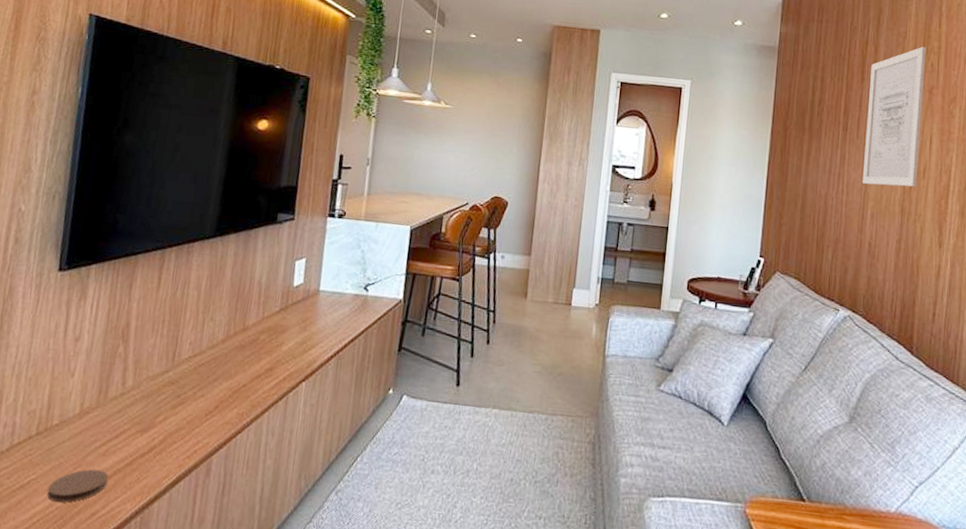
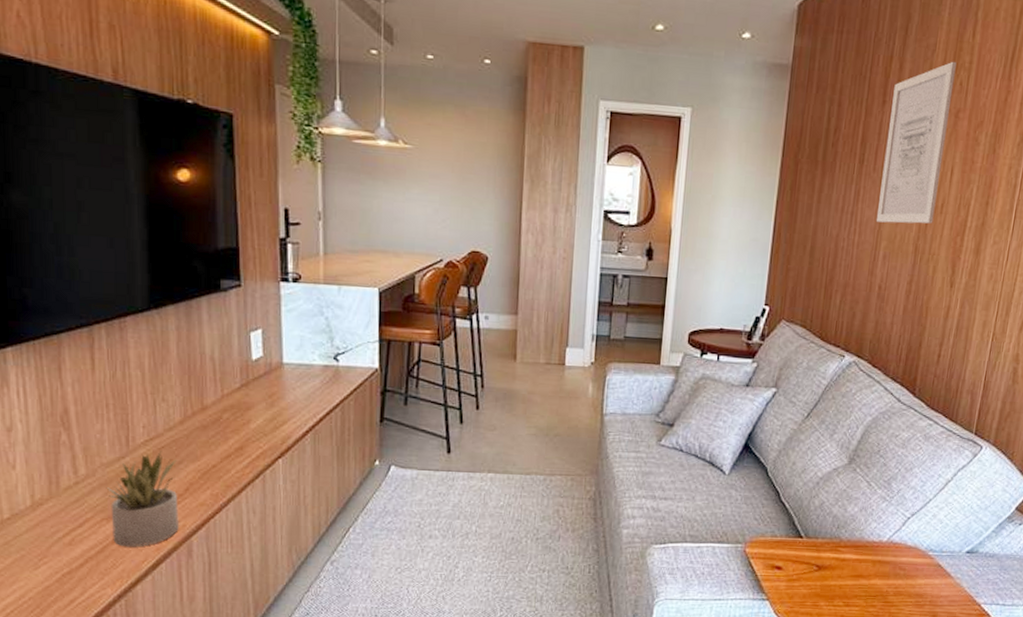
coaster: present [47,469,109,503] -> none [15,559,81,592]
succulent plant: none [142,367,213,462] -> present [106,451,179,547]

